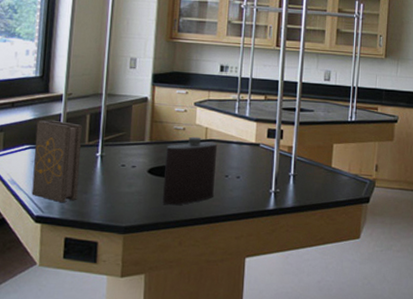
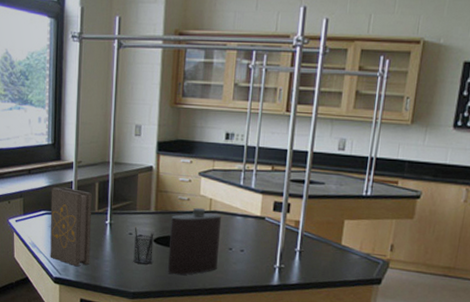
pencil holder: none [126,157,149,196] -> present [133,226,154,264]

